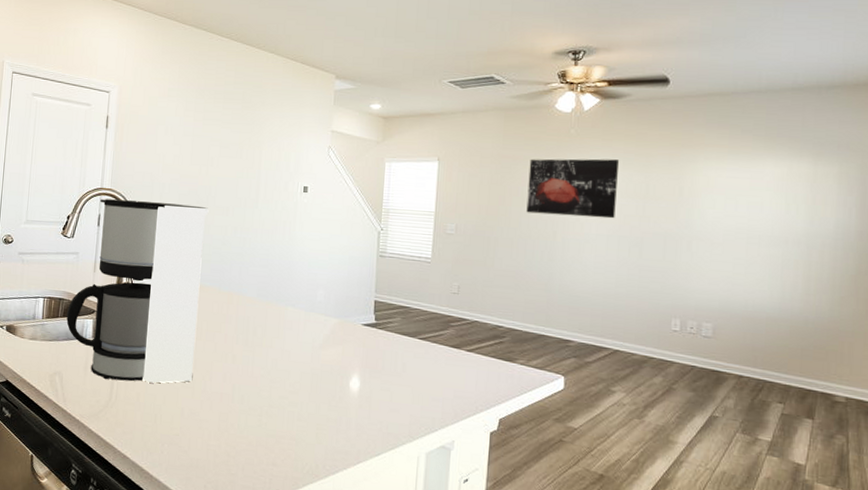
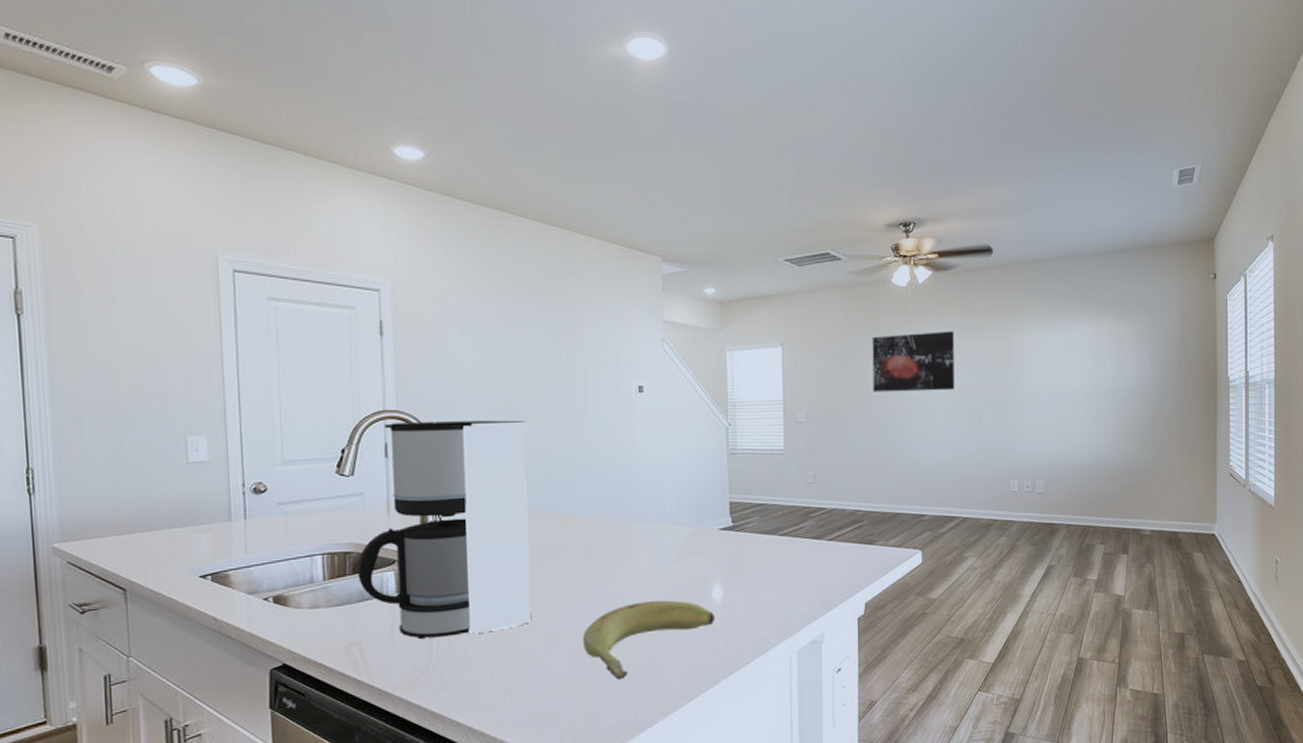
banana: none [231,379,351,447] -> present [582,600,716,680]

